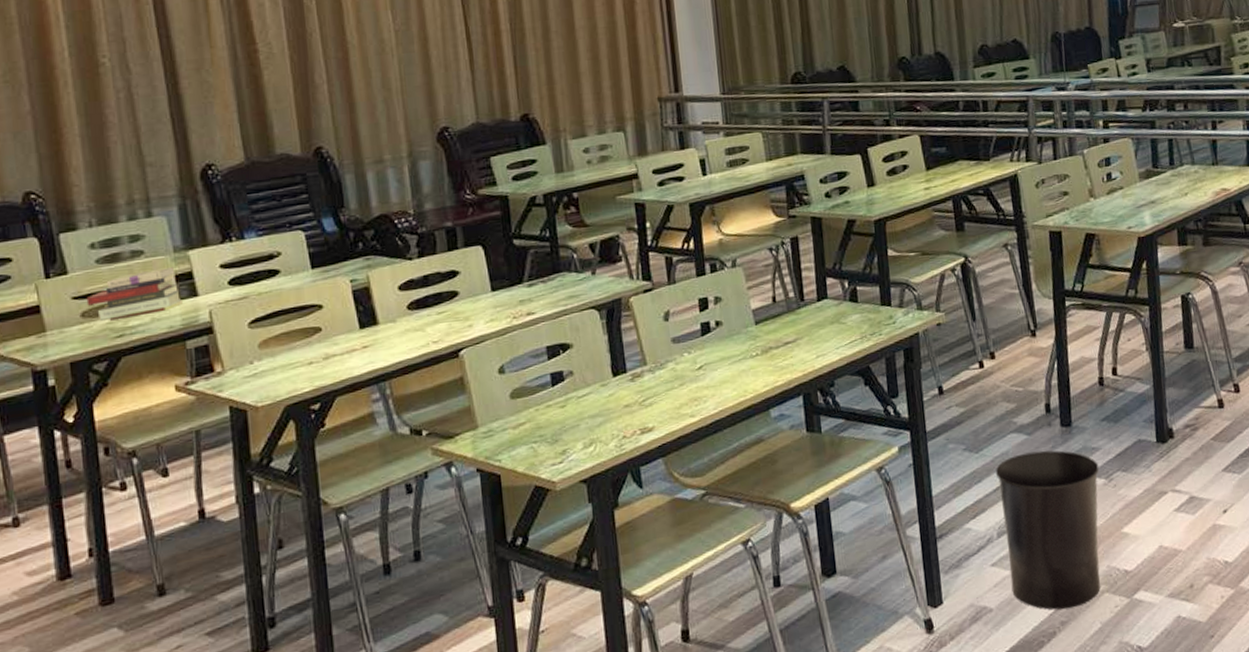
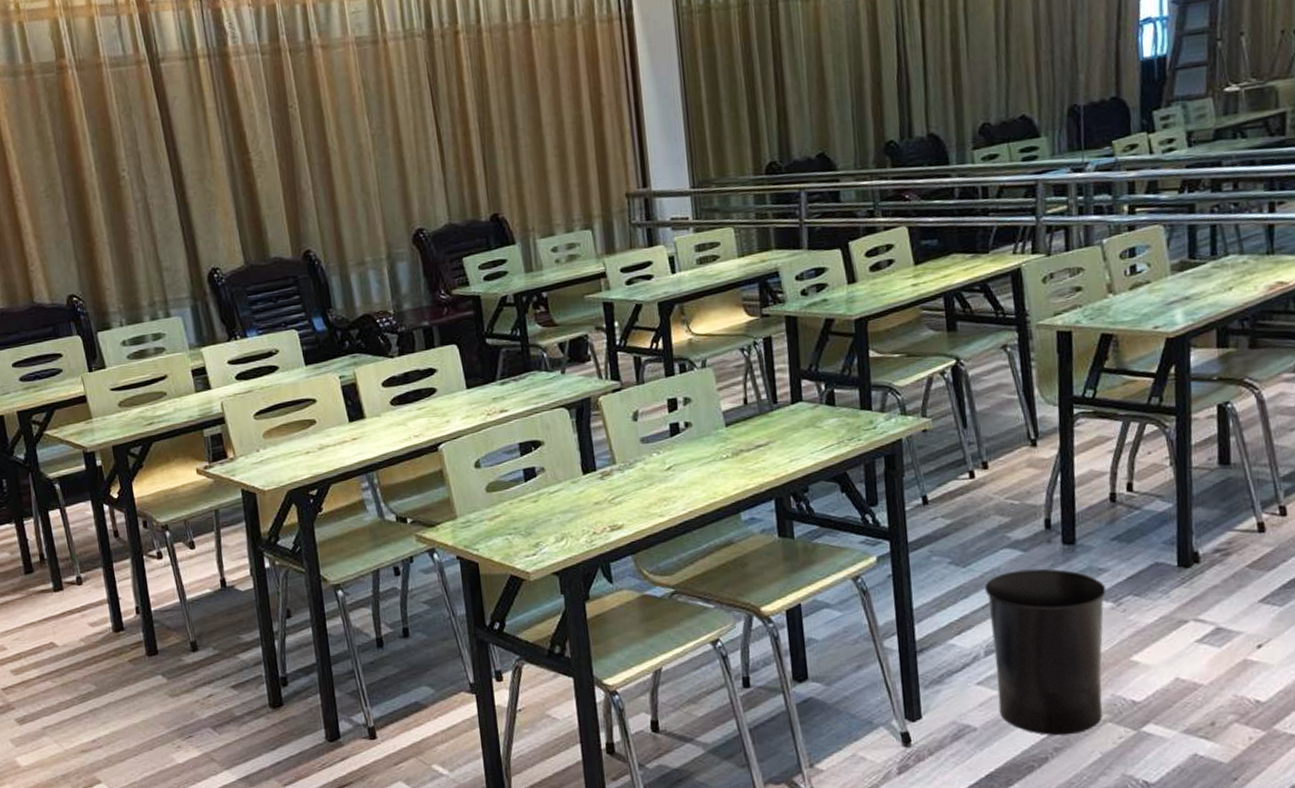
books: present [86,266,183,321] -> none [121,361,199,410]

